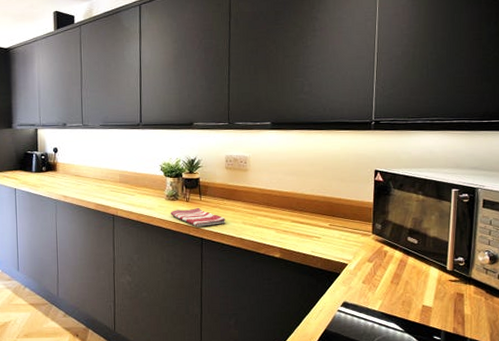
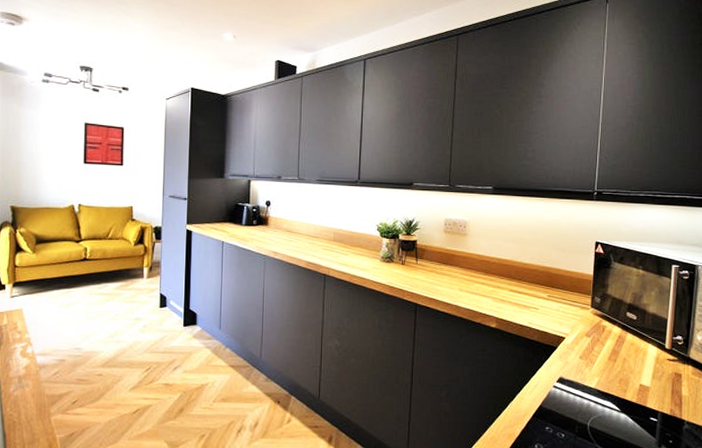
dish towel: present [170,207,225,227] -> none [384,271,441,291]

